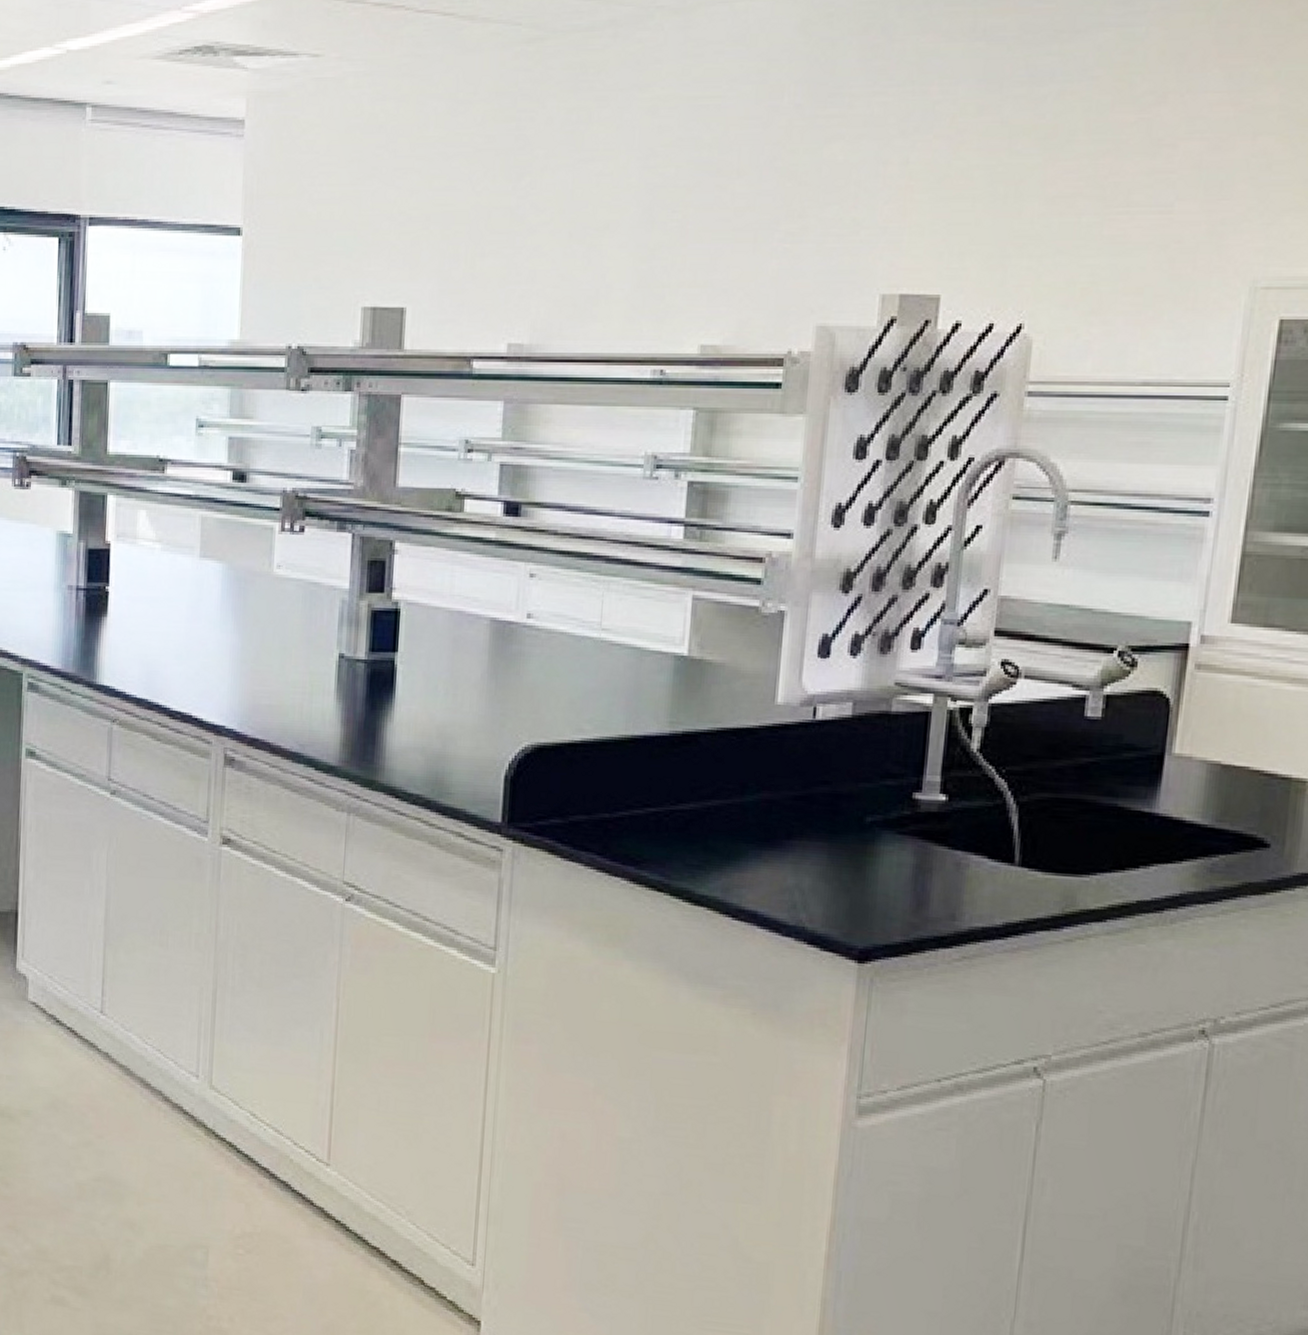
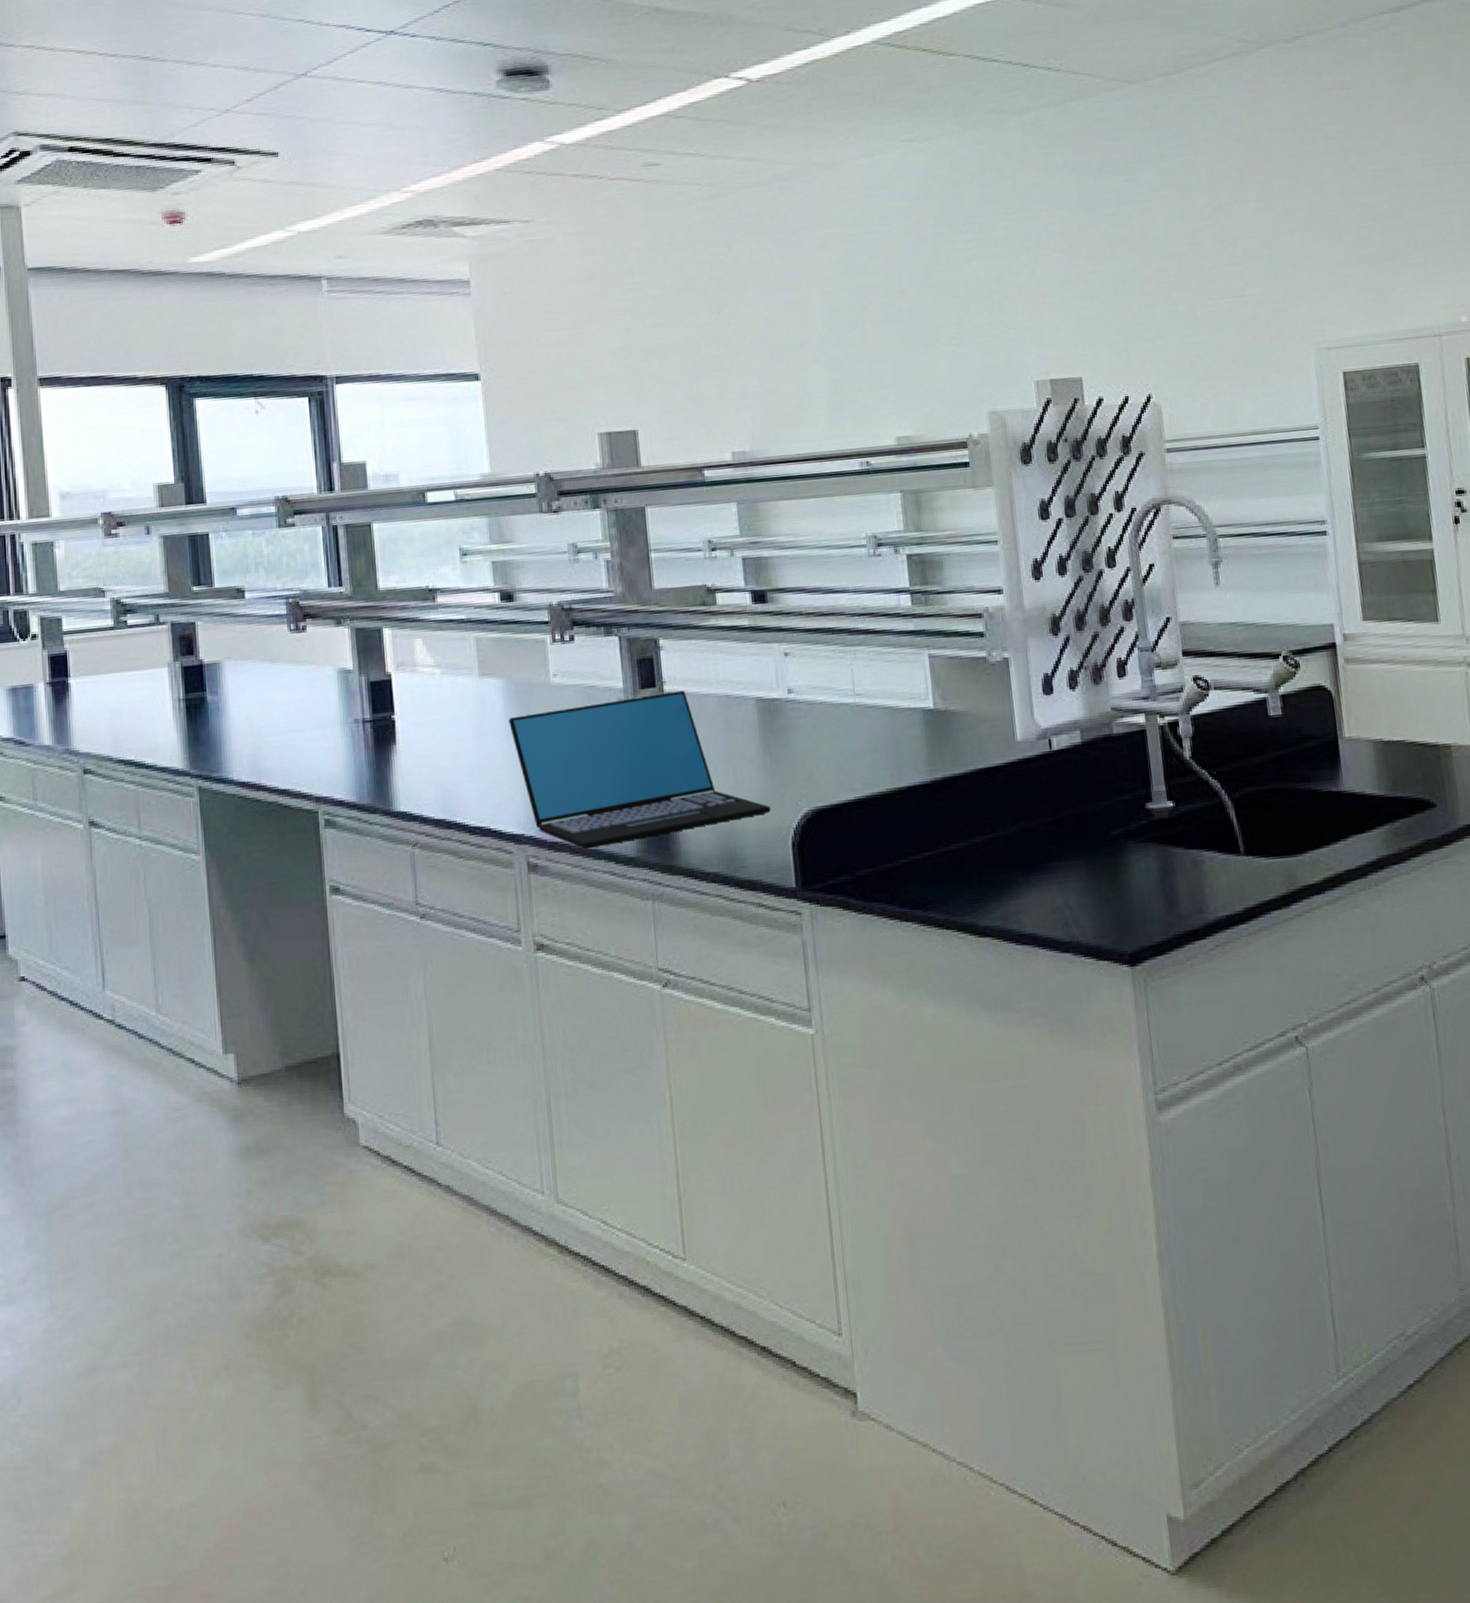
laptop: none [224,599,488,751] -> present [509,690,771,850]

